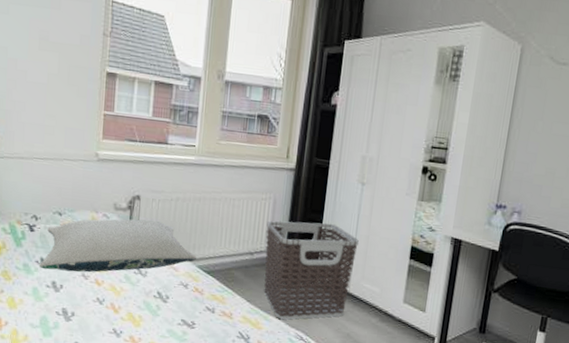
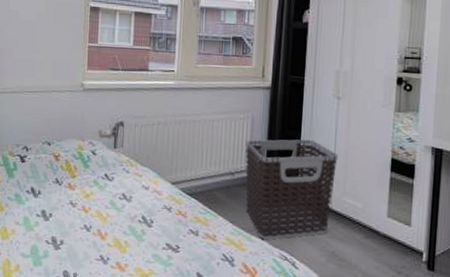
pillow: present [38,219,197,273] -> none [29,145,180,200]

